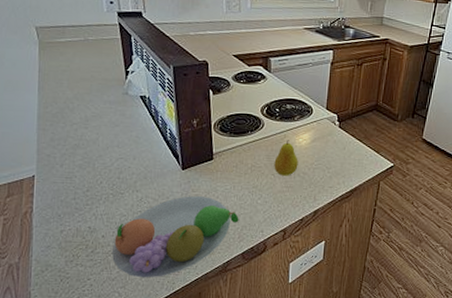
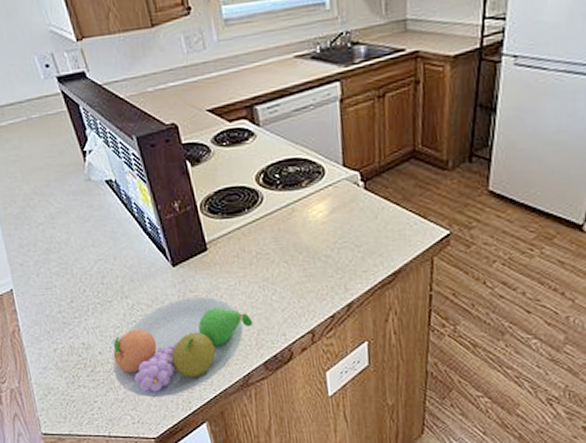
fruit: present [274,140,298,176] -> none [284,214,317,263]

